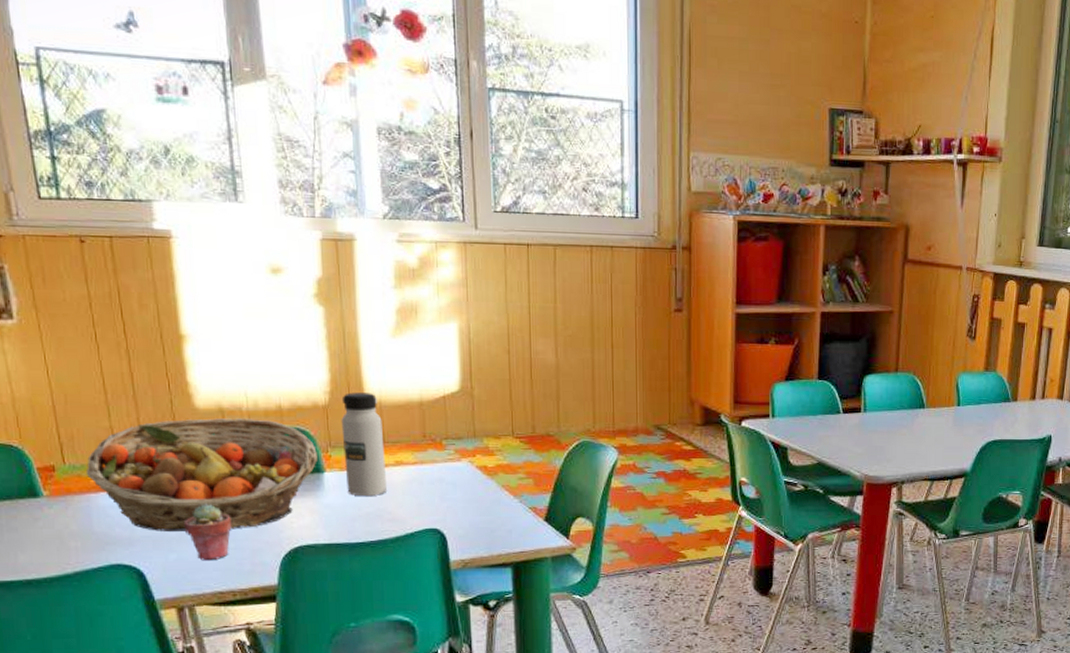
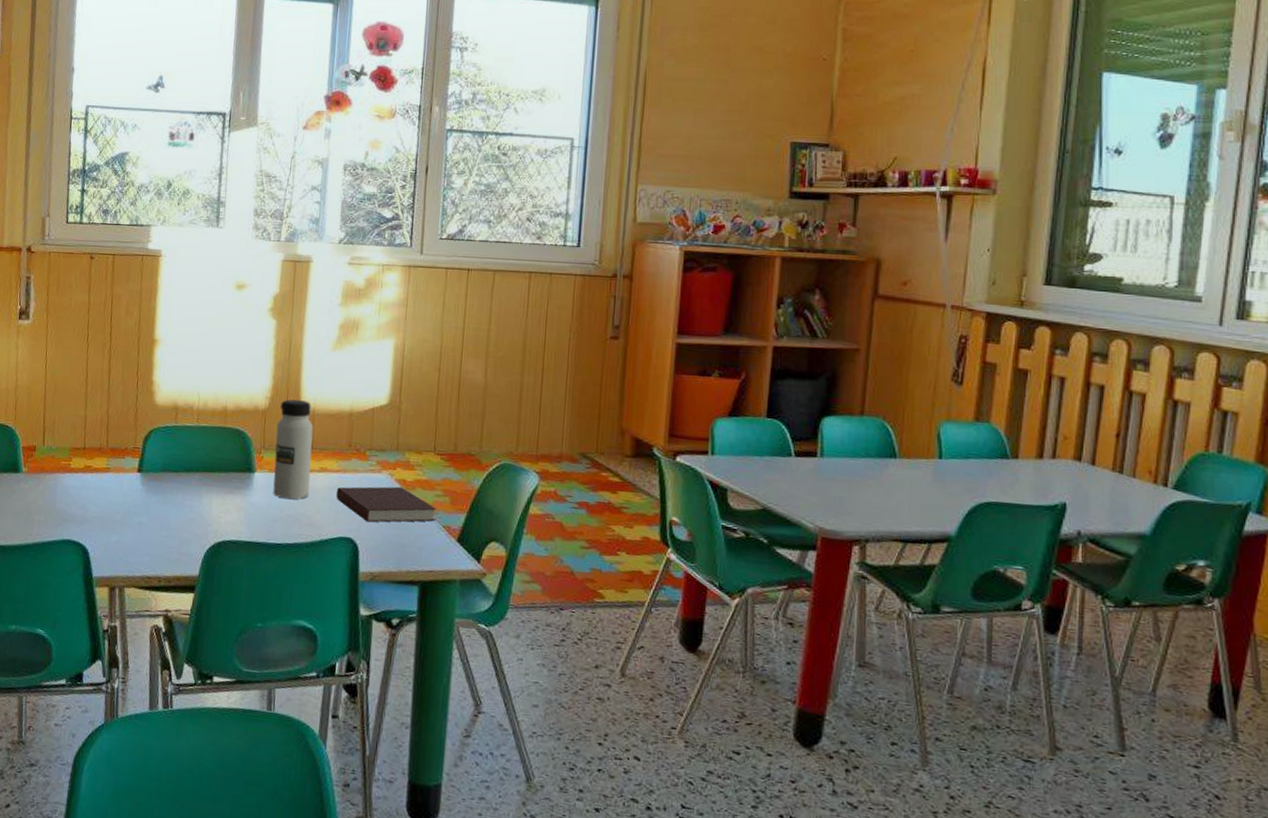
fruit basket: present [85,418,317,531] -> none [58,413,252,519]
potted succulent: present [183,504,232,561] -> none [128,492,169,546]
notebook: none [415,473,522,511] -> present [335,486,437,523]

